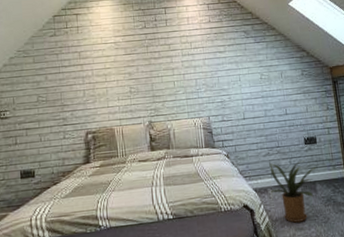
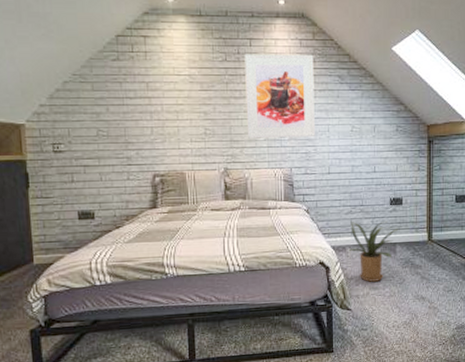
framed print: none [161,15,228,93] -> present [244,54,315,139]

